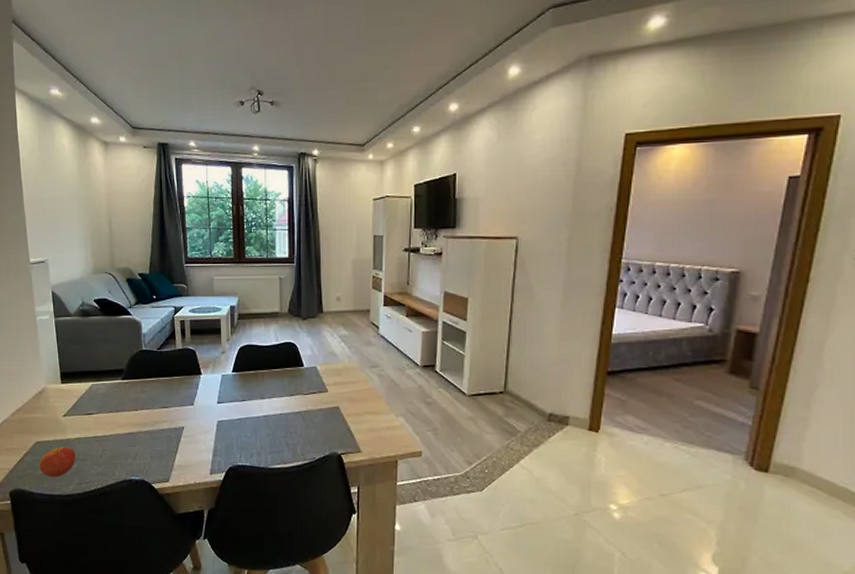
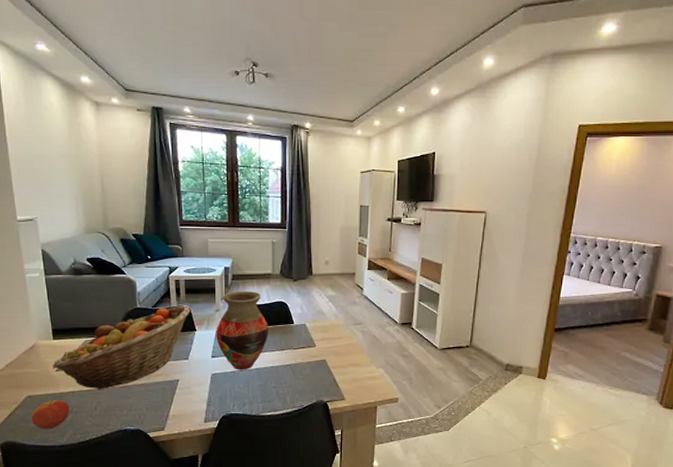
fruit basket: none [61,347,195,437] -> present [53,305,190,390]
vase: none [222,331,276,418] -> present [216,291,268,370]

